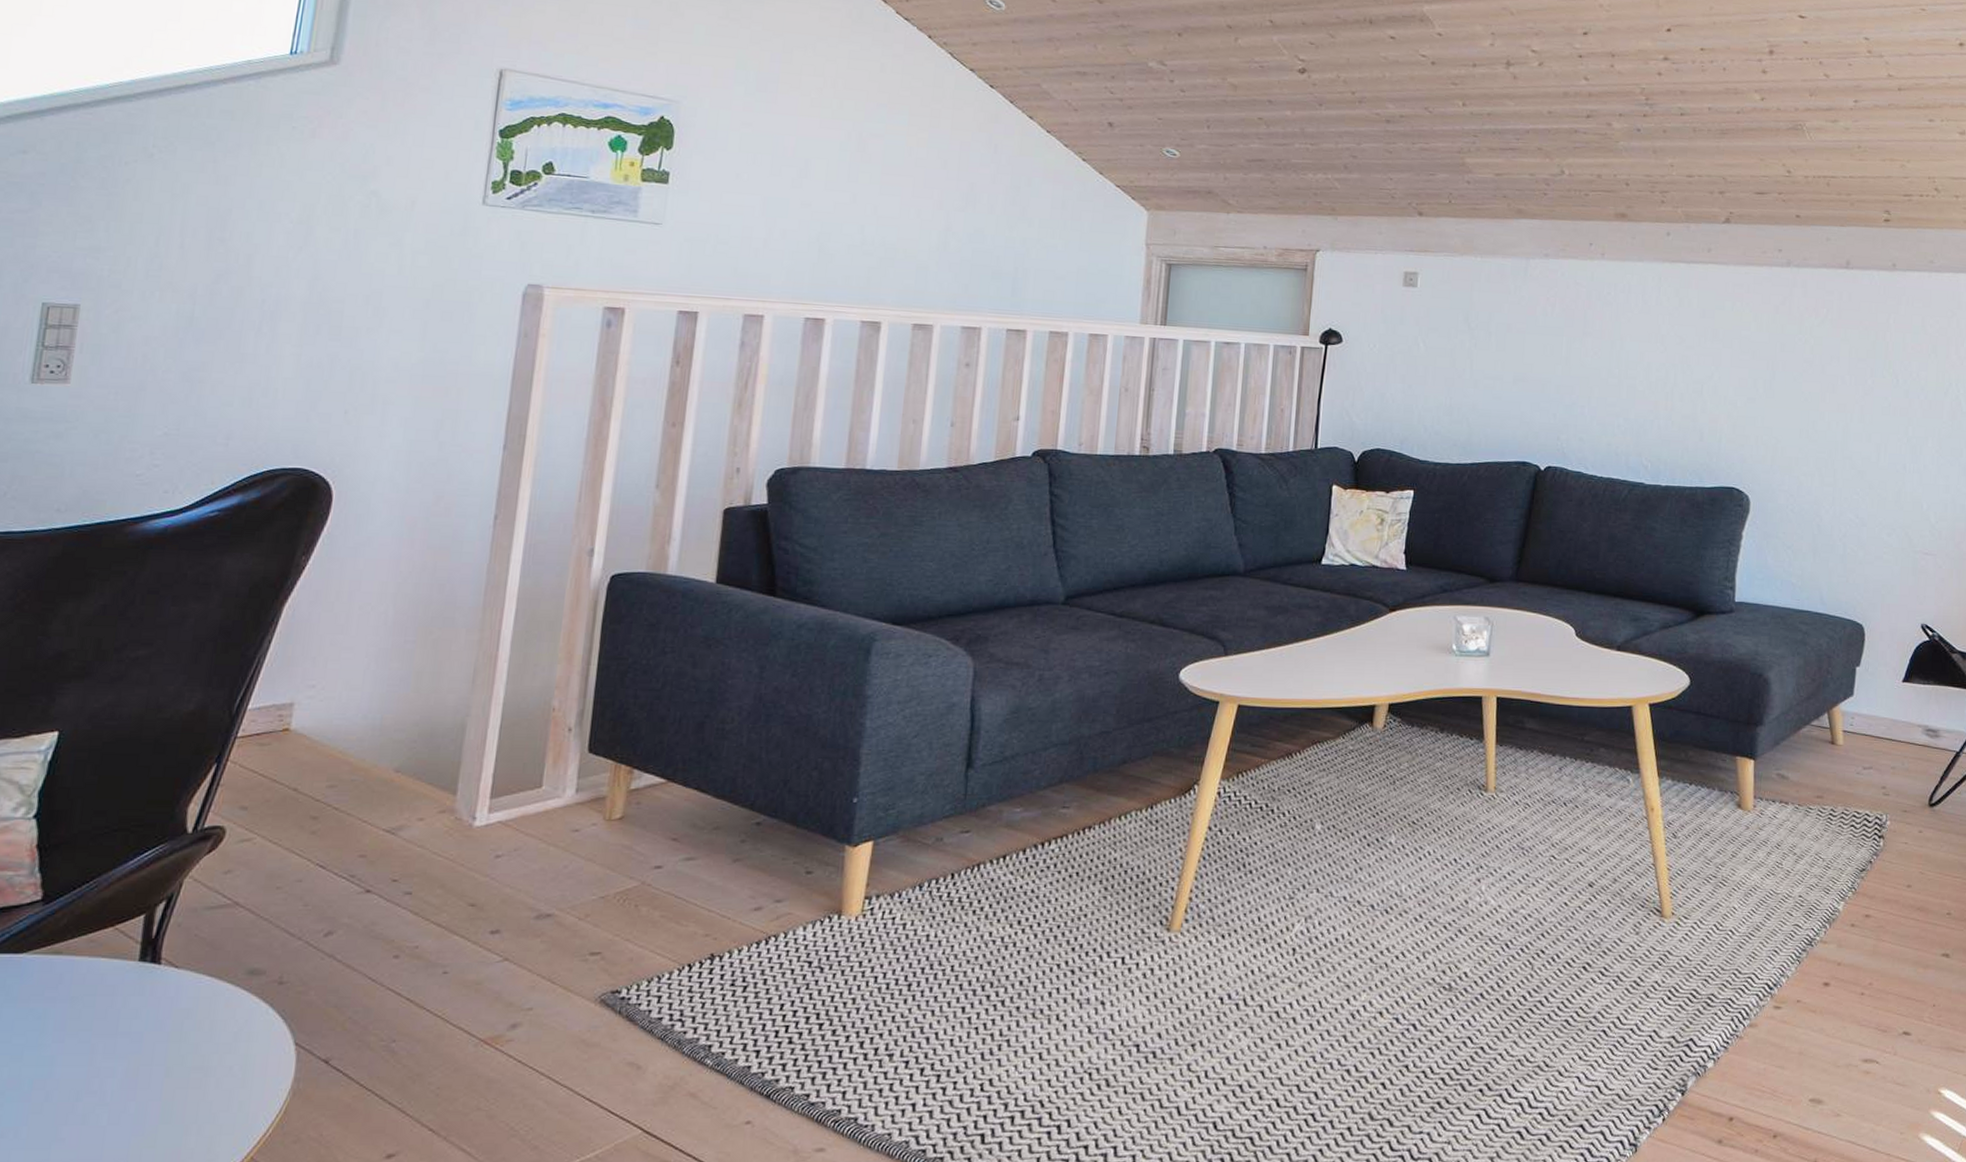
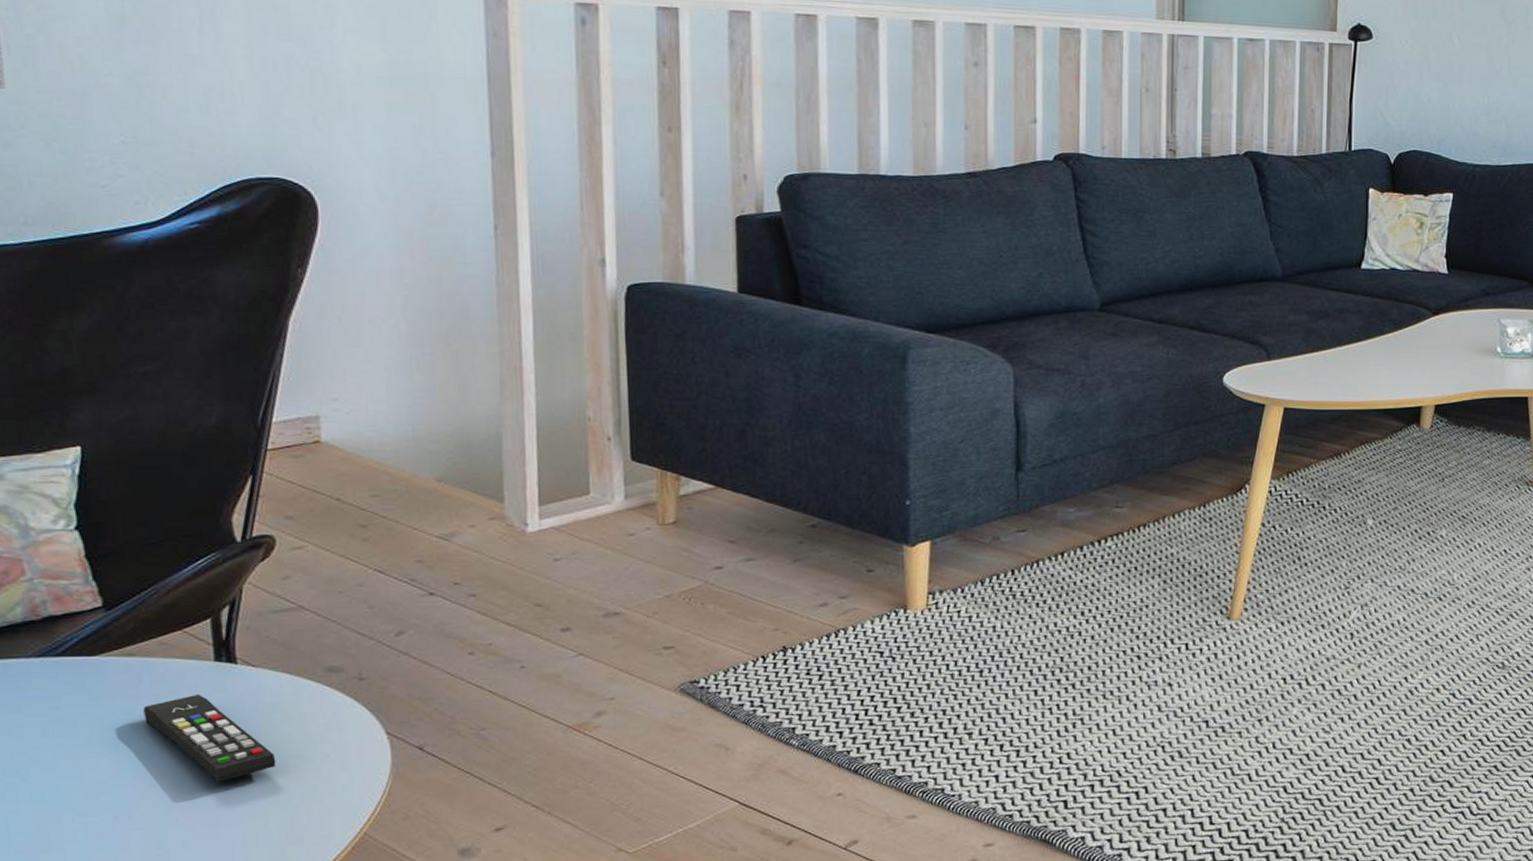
remote control: none [55,996,178,1096] -> present [143,693,276,782]

